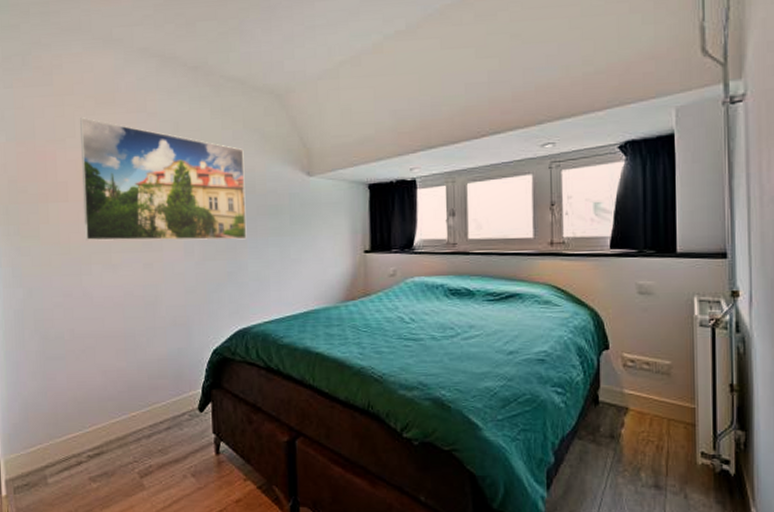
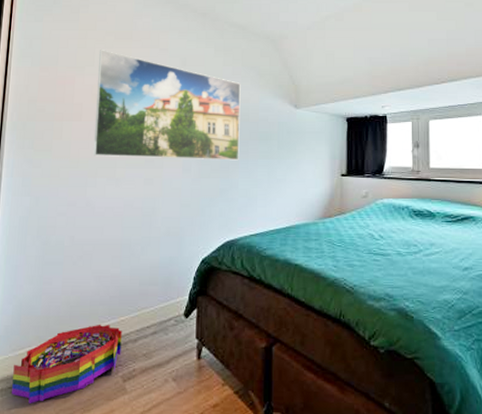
storage bin: none [27,420,135,500] -> present [12,324,122,403]

